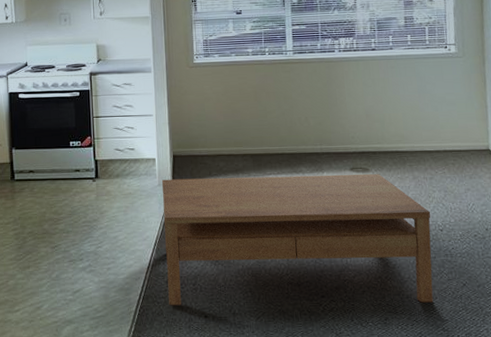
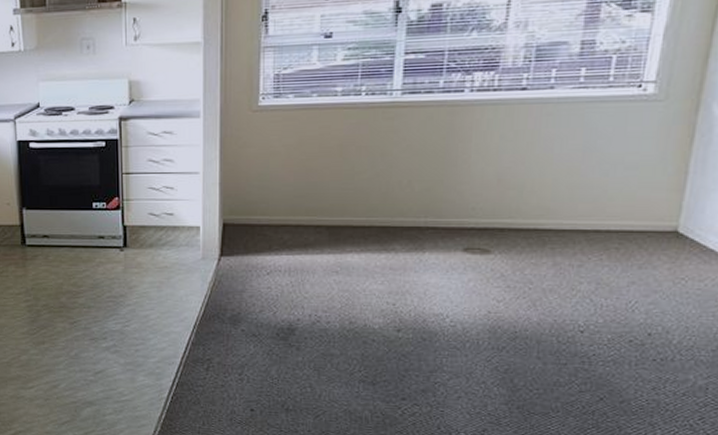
coffee table: present [162,174,433,306] -> none [206,252,571,416]

